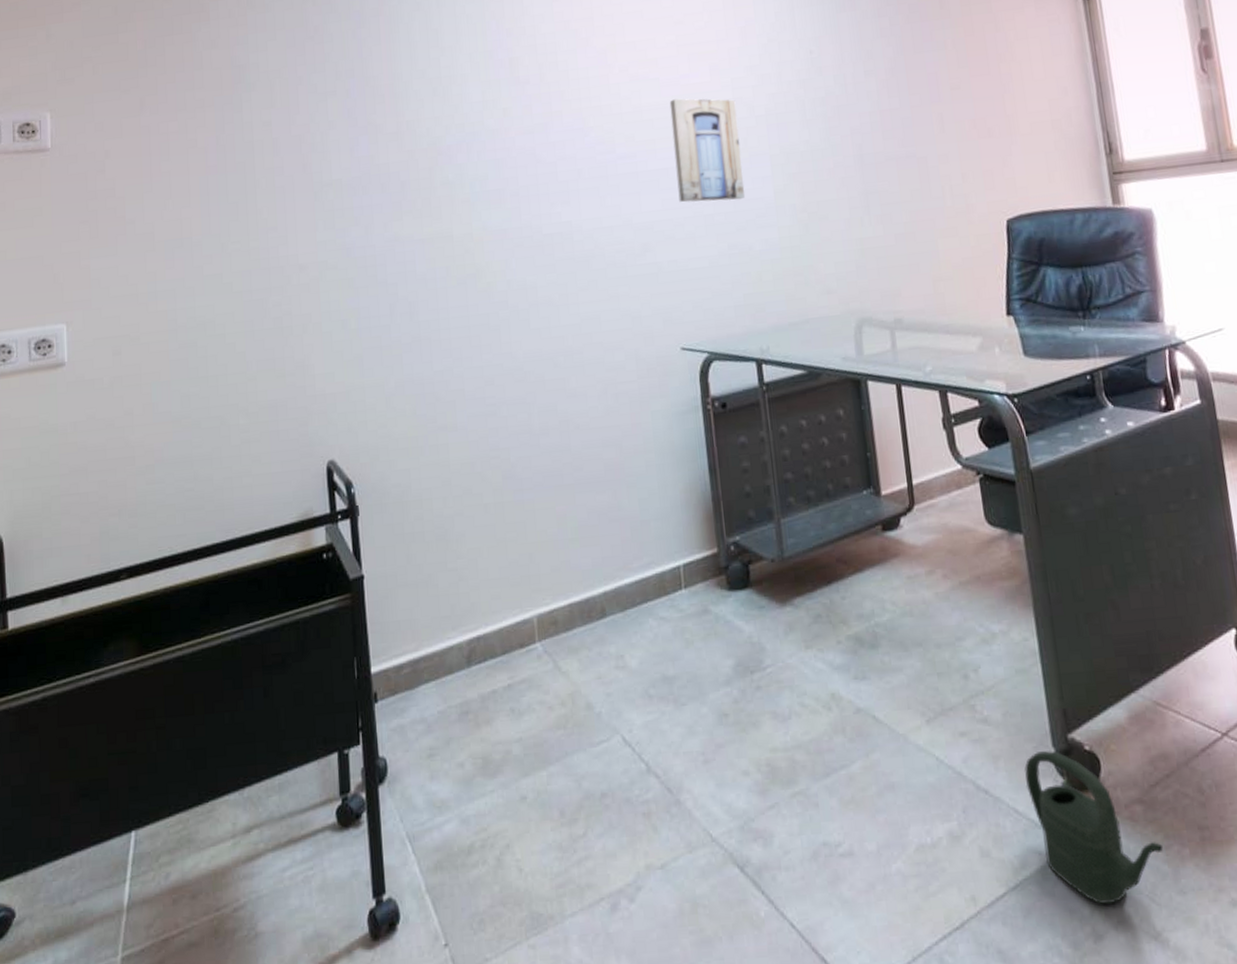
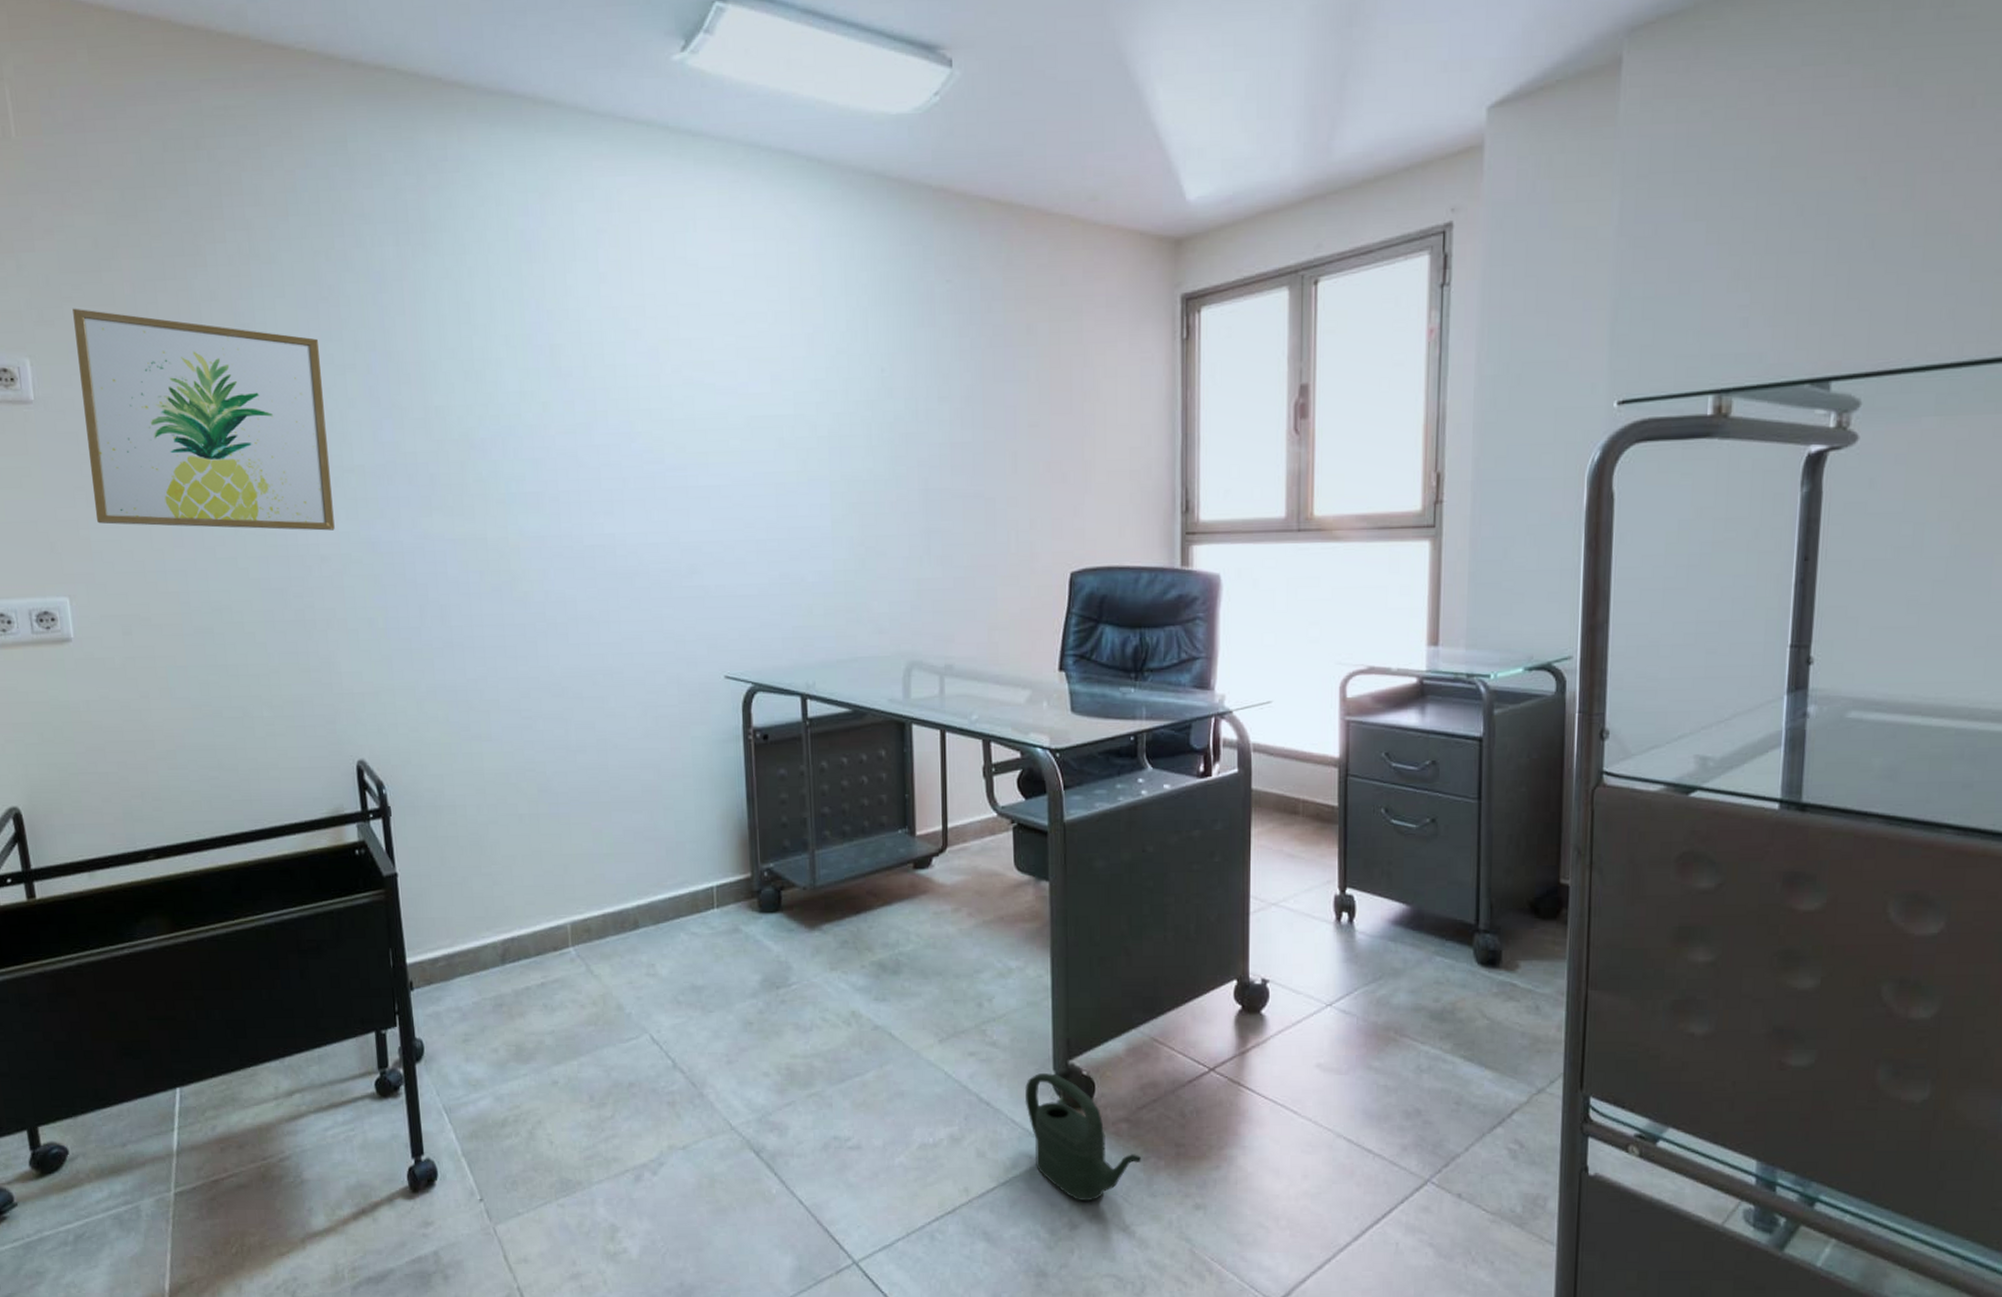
wall art: none [91,65,313,253] -> present [72,308,335,531]
wall art: present [669,98,746,203] -> none [725,409,801,527]

